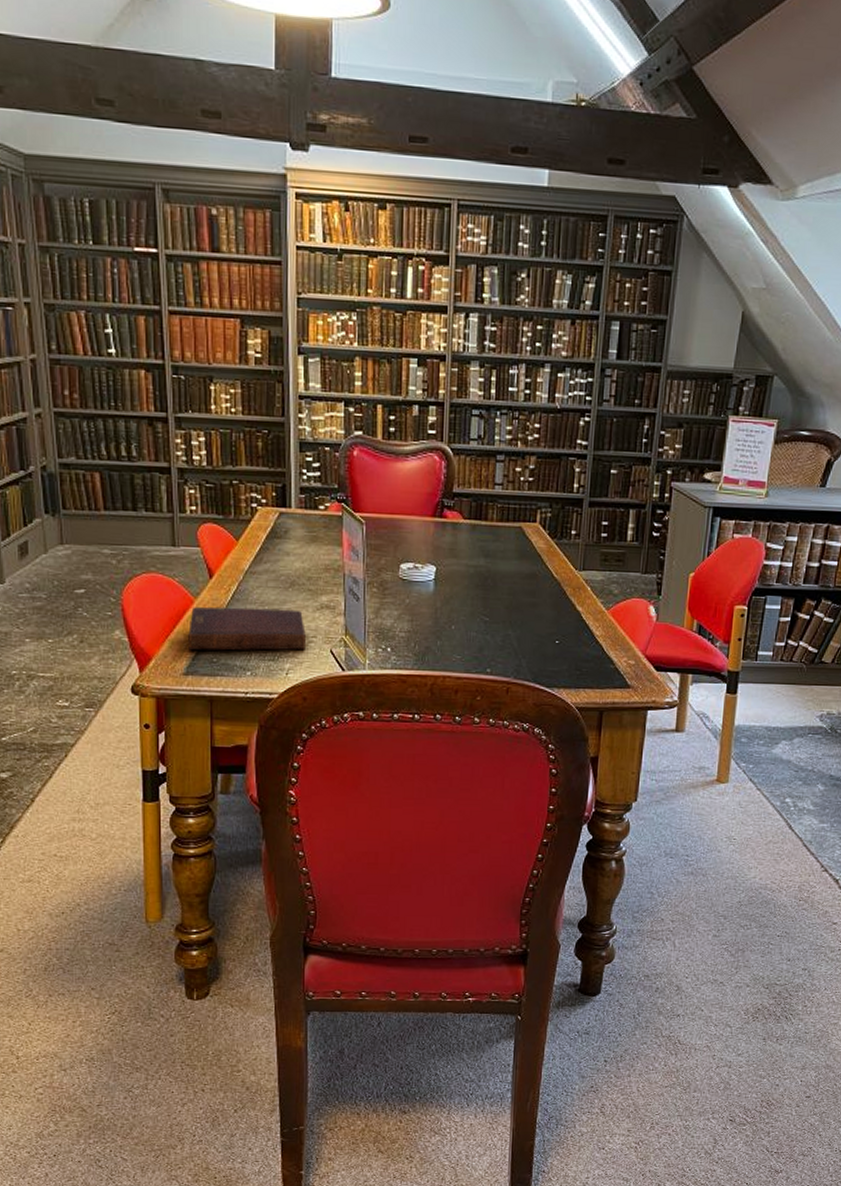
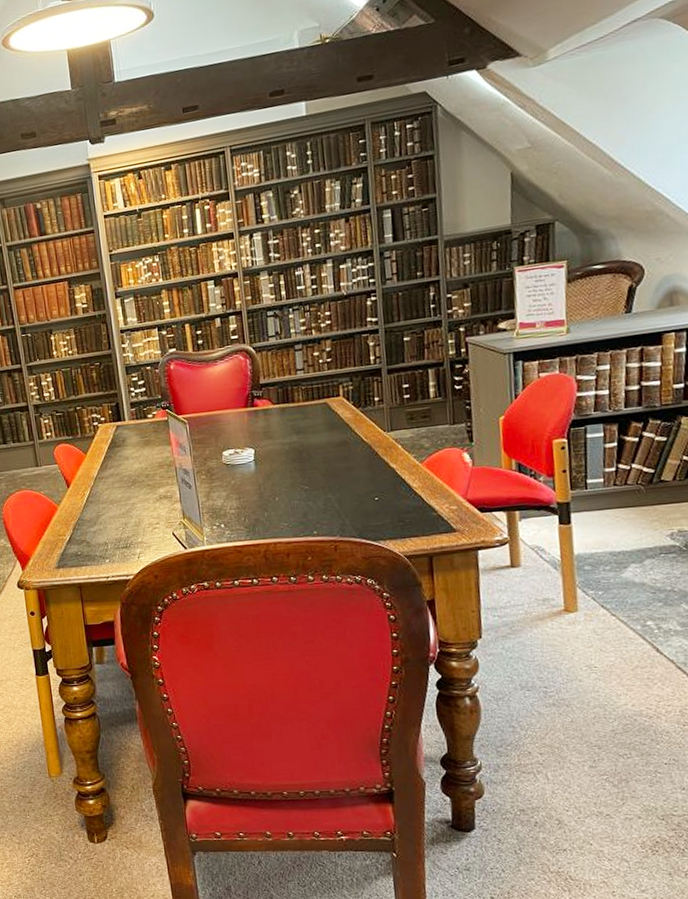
diary: present [188,606,307,651] -> none [56,503,152,547]

